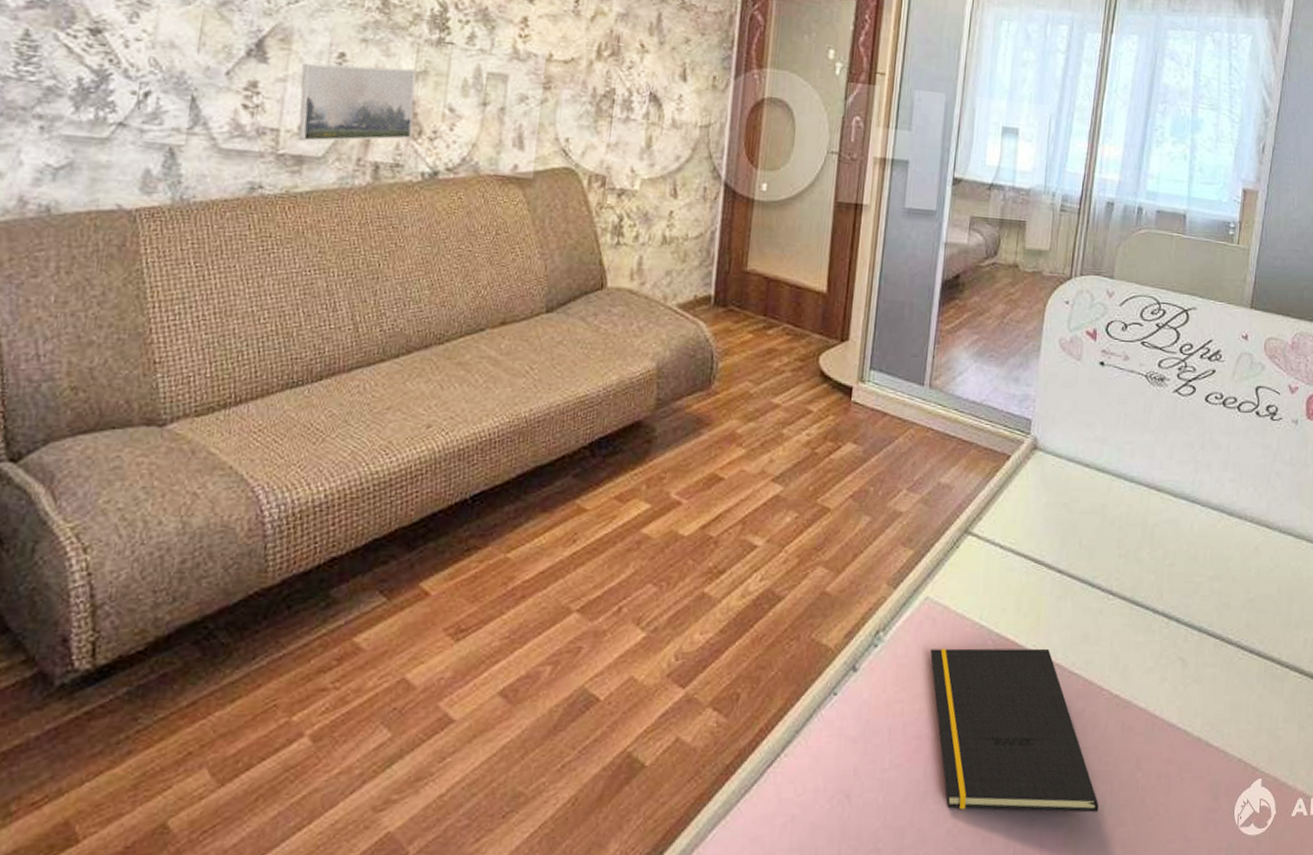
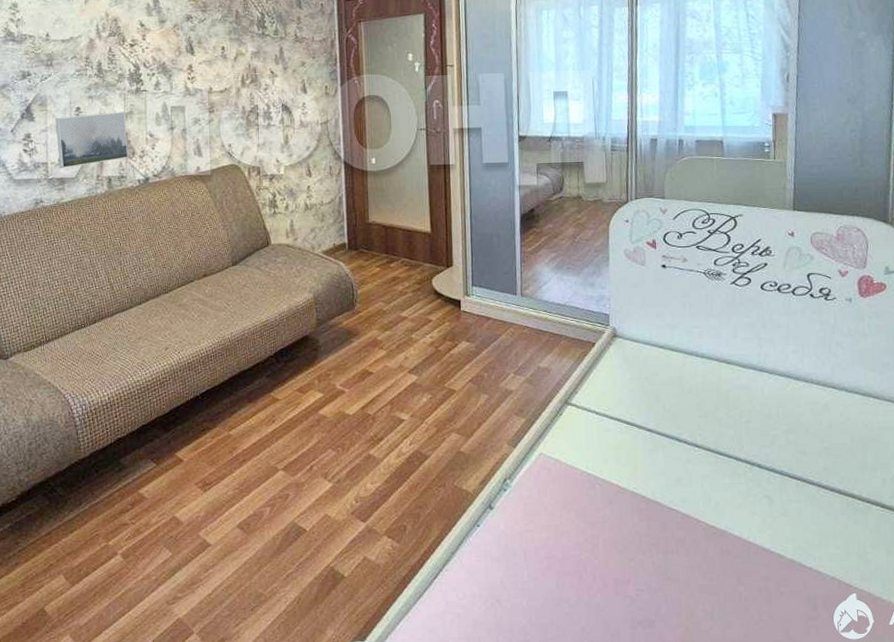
notepad: present [929,648,1099,813] -> none [549,490,709,618]

